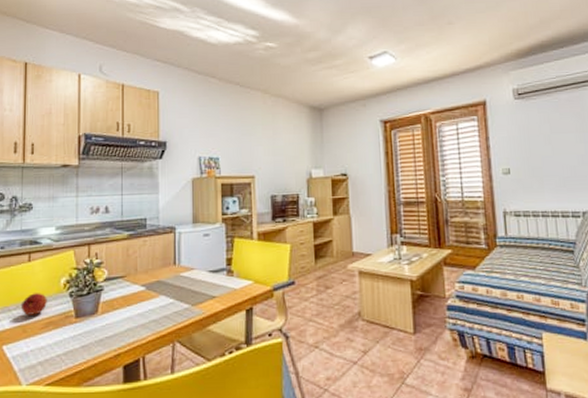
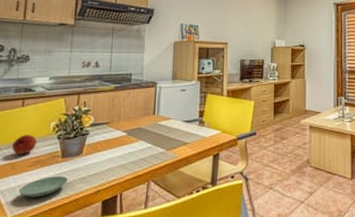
saucer: none [31,339,84,364] -> present [18,176,68,198]

